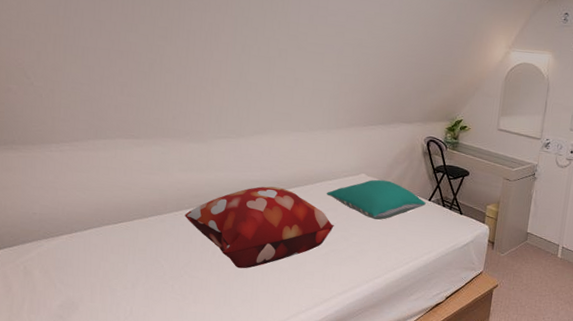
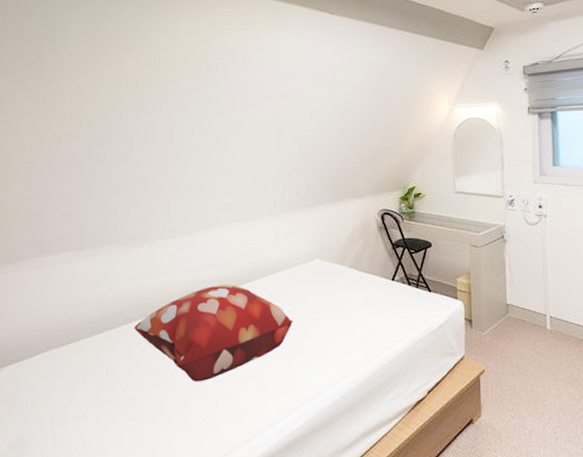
pillow: present [326,179,426,220] -> none [280,263,389,310]

